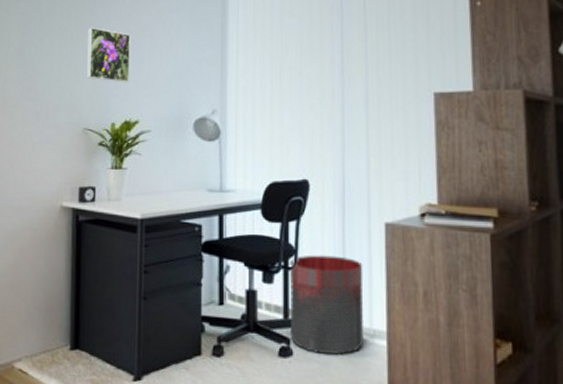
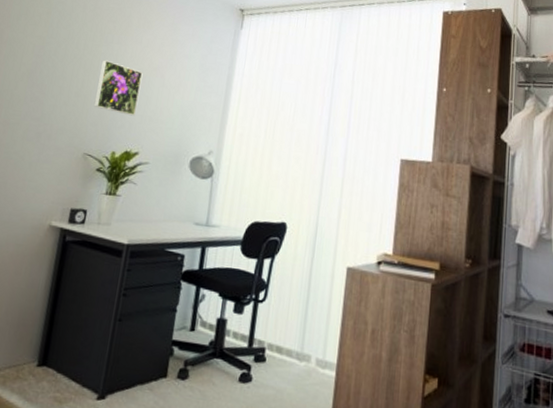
trash can: present [289,255,363,355] -> none [252,290,324,383]

